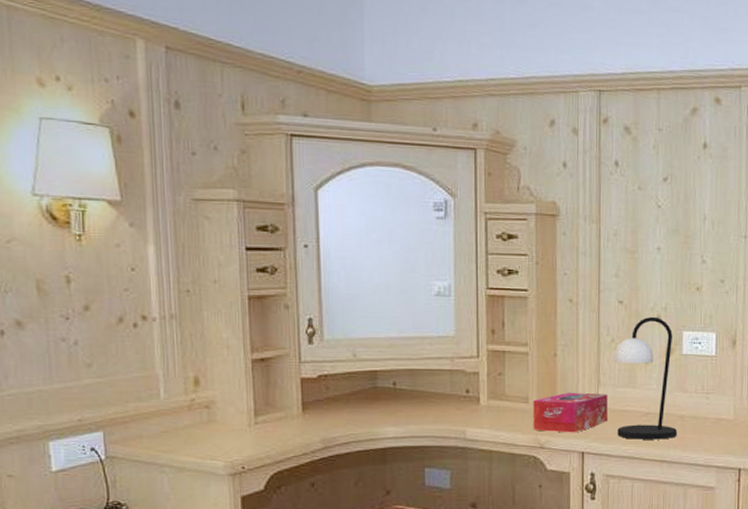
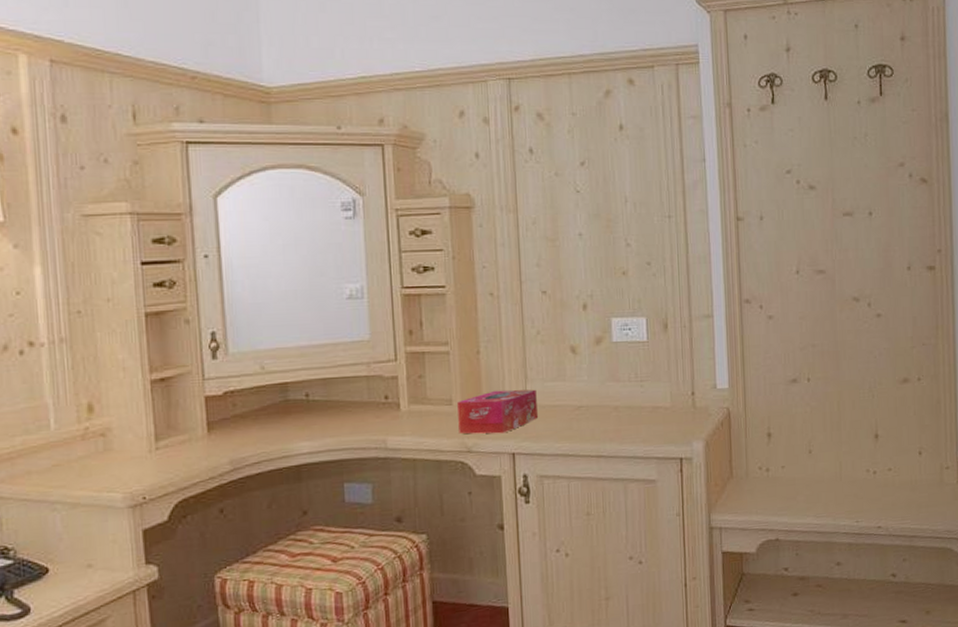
table lamp: present [613,316,677,440] -> none [540,304,612,436]

